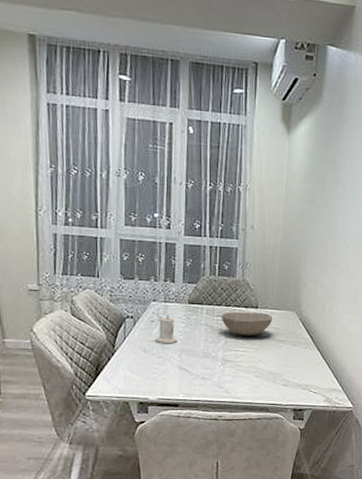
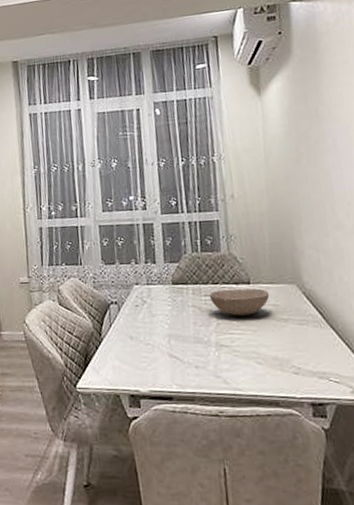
candle: present [156,315,177,344] -> none [141,298,165,330]

